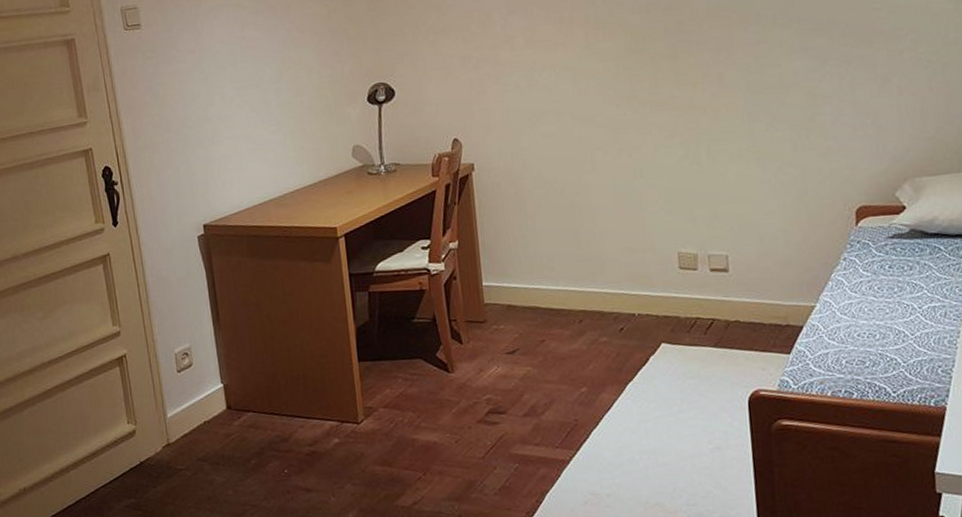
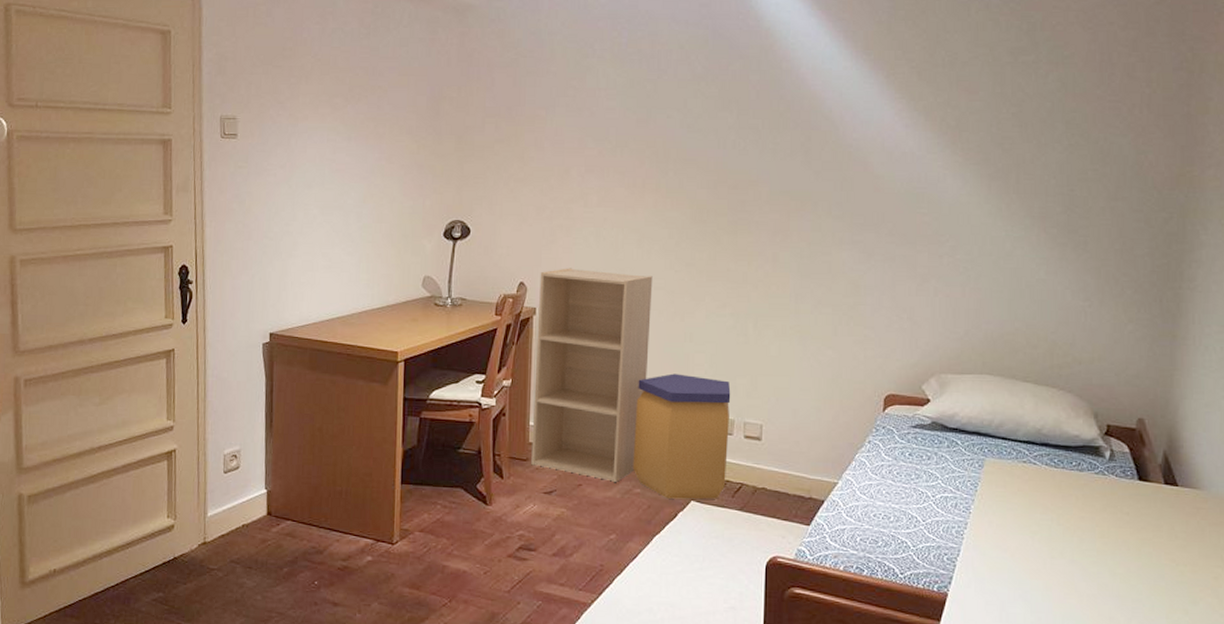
shelf: none [473,114,600,334] -> present [531,268,653,482]
trash can: none [590,213,696,344] -> present [633,373,731,500]

